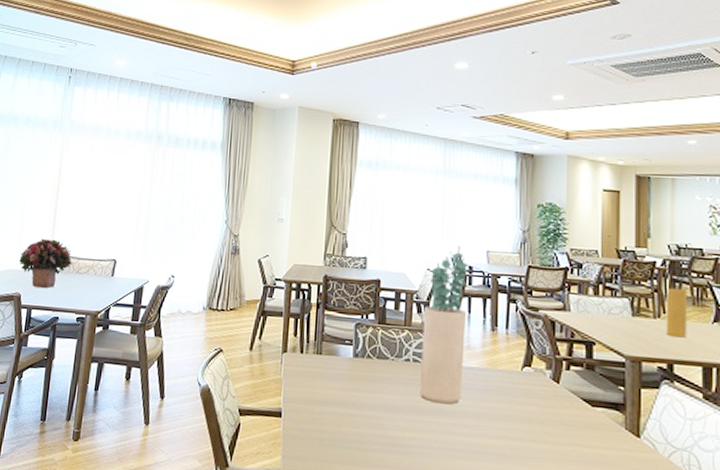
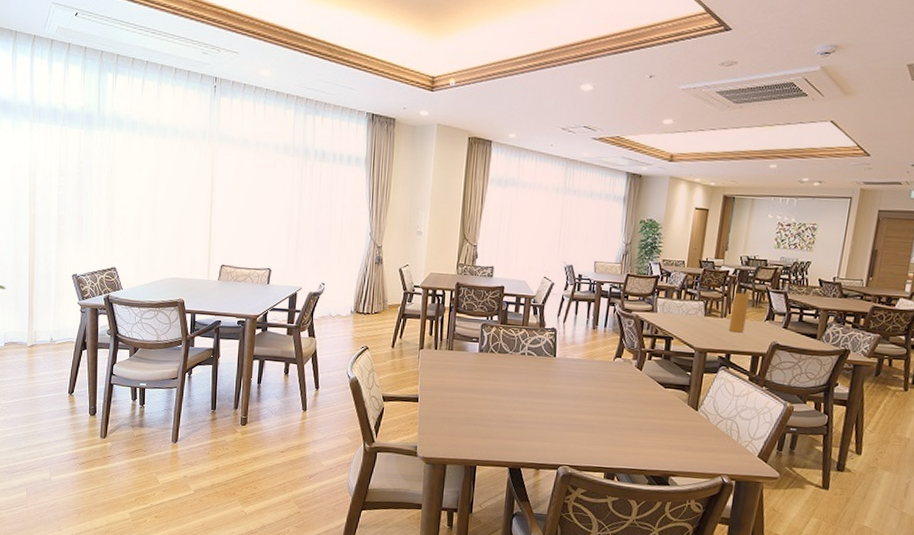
bouquet: present [19,238,72,288] -> none [180,248,230,295]
vase: present [420,246,469,404] -> none [532,257,579,389]

